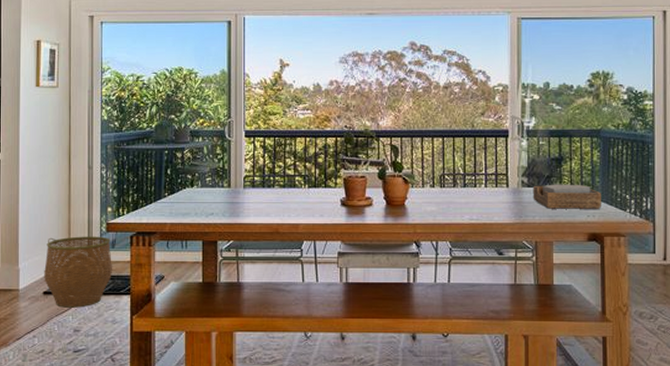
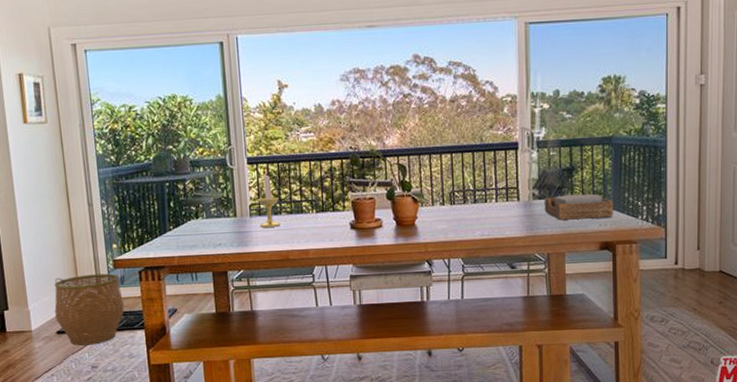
candlestick: none [252,143,273,200] -> present [257,169,281,228]

